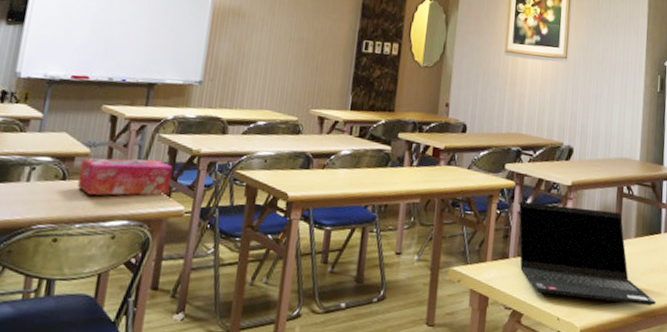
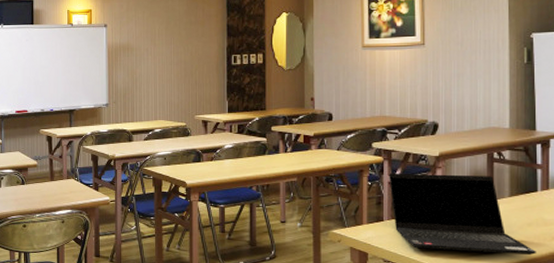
tissue box: present [77,158,173,196] -> none [32,165,97,193]

